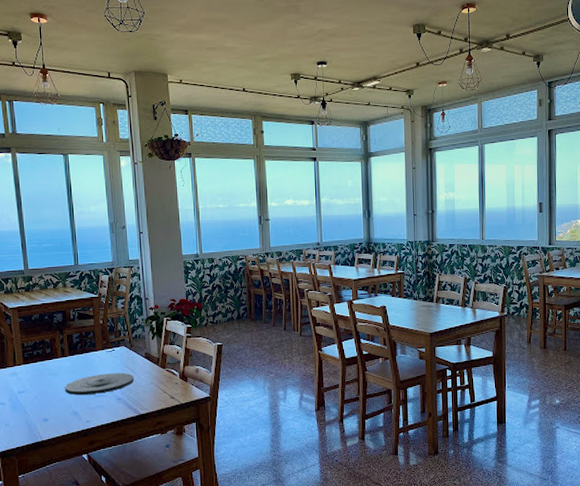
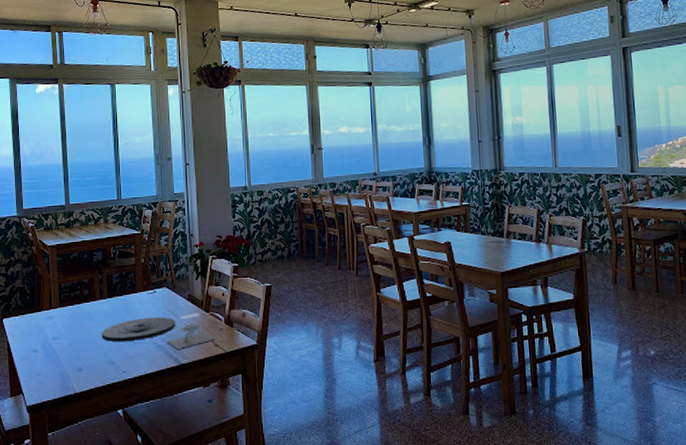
napkin holder: none [126,369,172,401] -> present [167,313,216,349]

